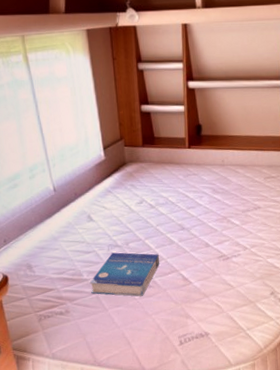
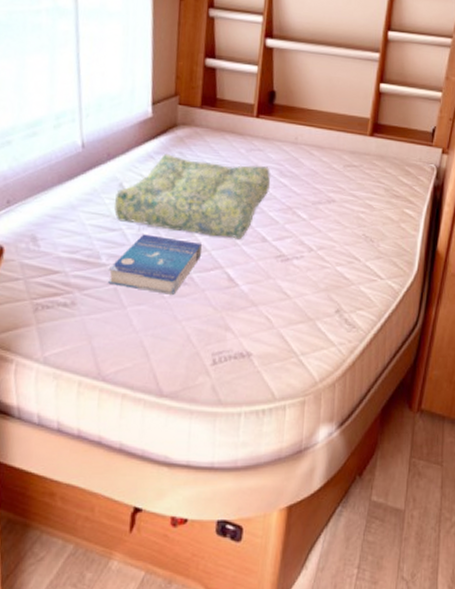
seat cushion: none [86,186,207,248] -> present [114,154,271,240]

